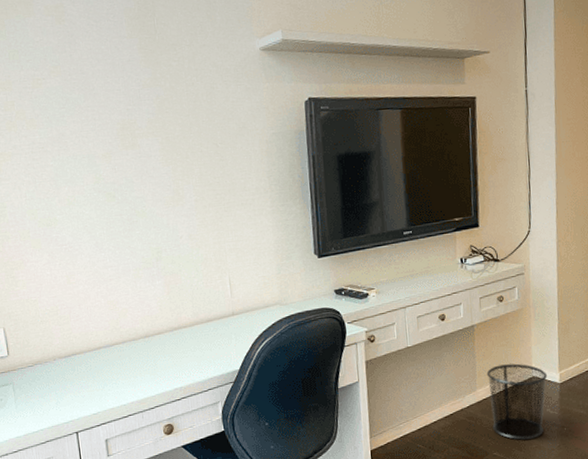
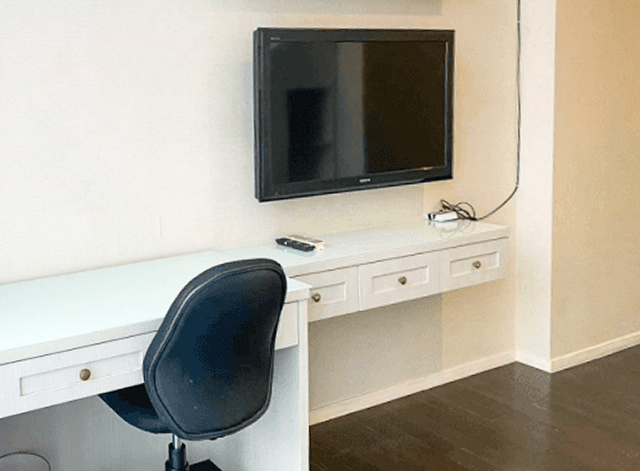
waste bin: present [486,363,548,440] -> none [455,343,535,437]

